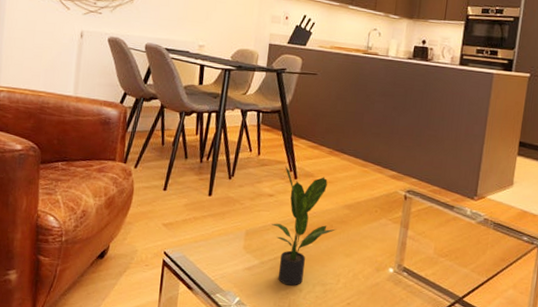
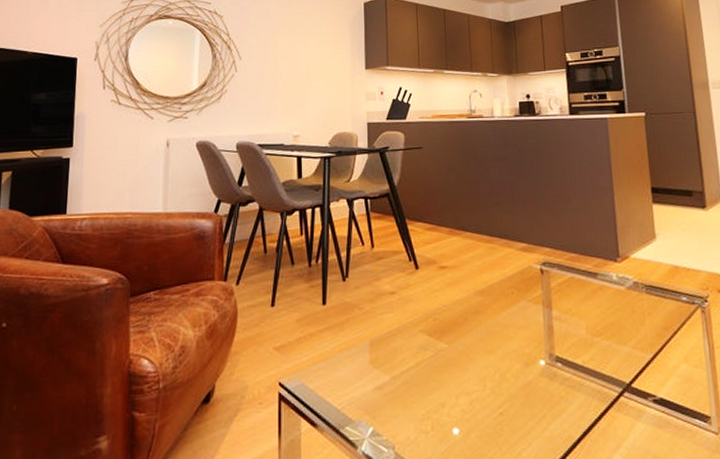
potted plant: present [272,167,336,286] -> none [398,257,472,402]

